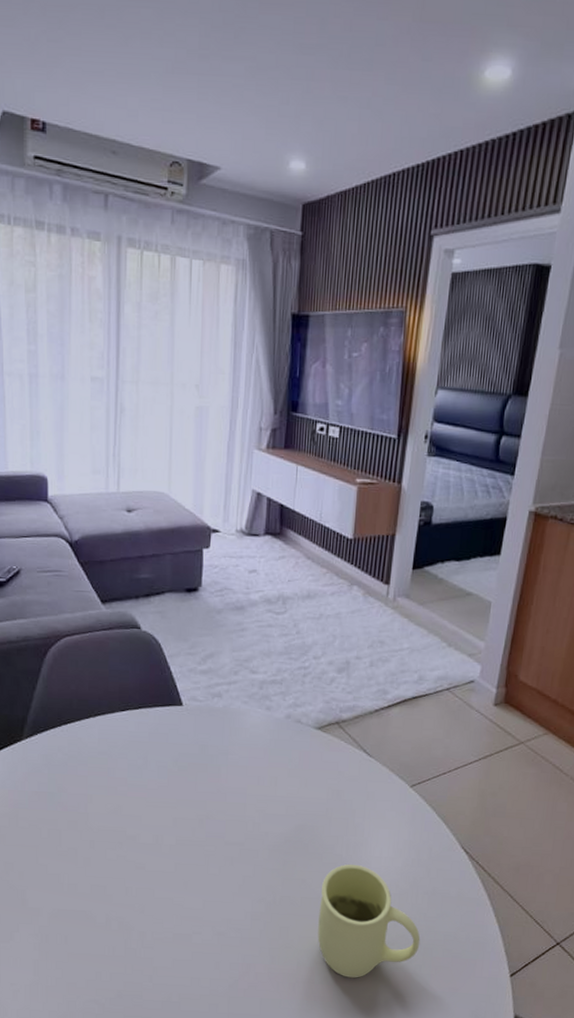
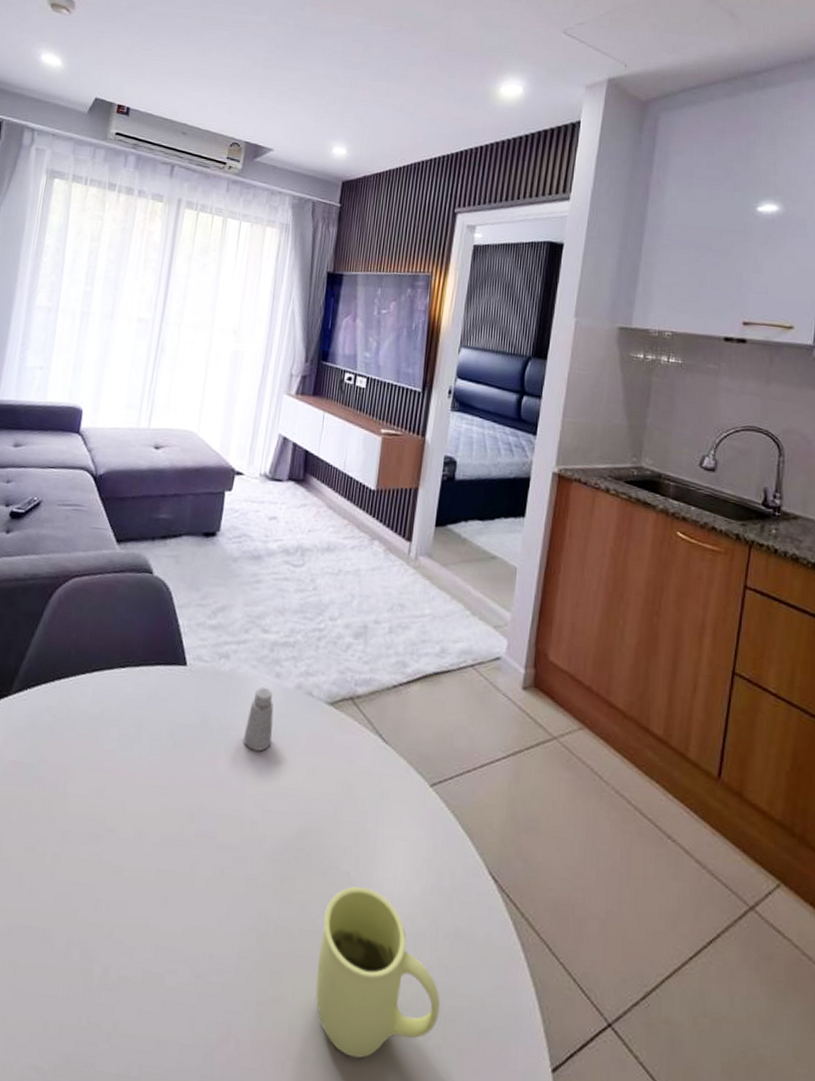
saltshaker: none [241,719,267,770] -> present [243,687,274,751]

